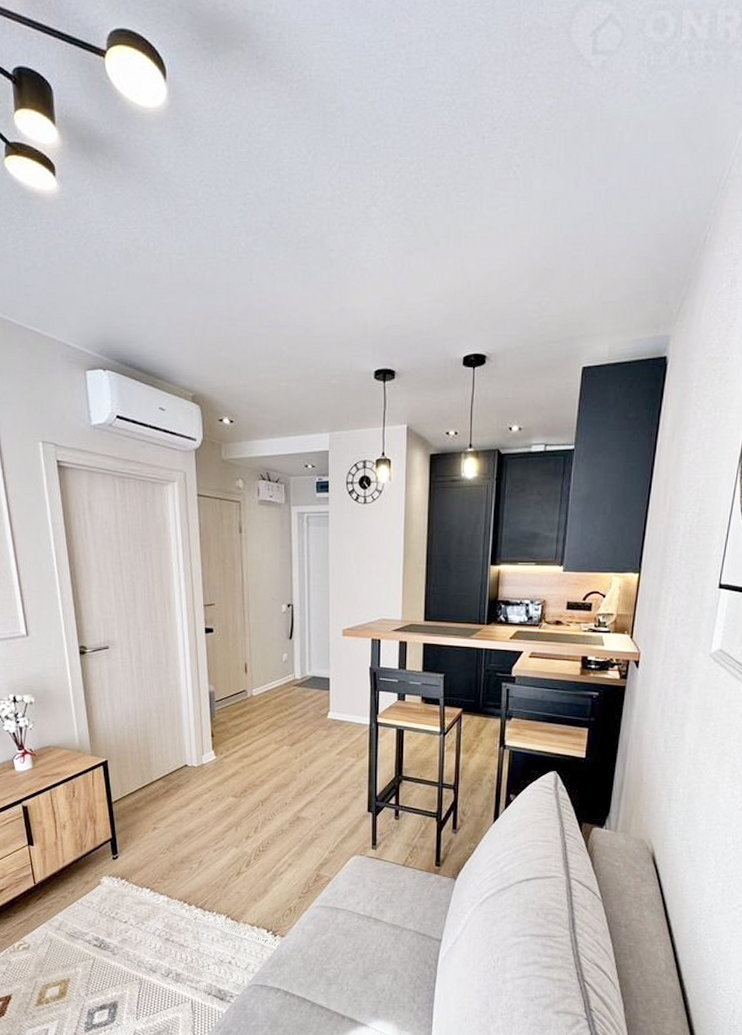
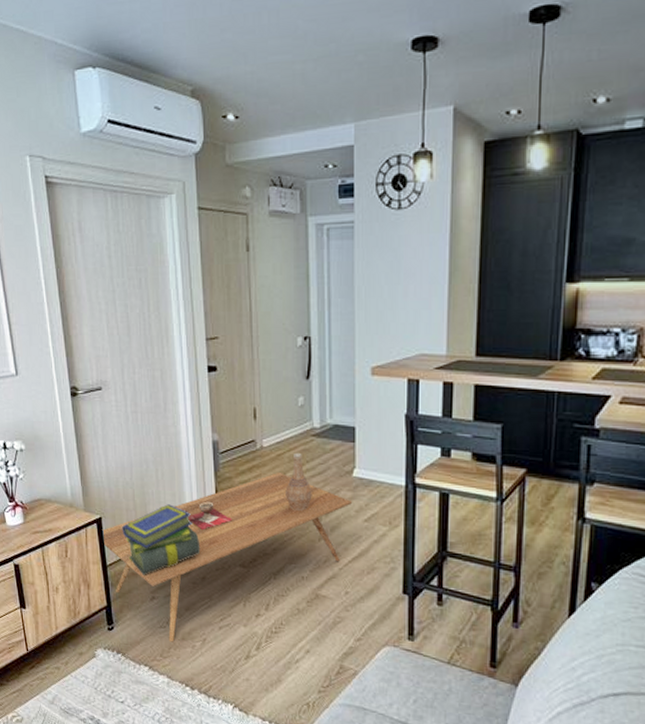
coffee table: none [108,717,328,866] -> present [102,473,353,642]
stack of books: none [127,747,198,809] -> present [122,504,201,575]
decorative bowl: none [184,743,226,768] -> present [185,501,232,531]
vase: none [272,699,294,749] -> present [285,452,312,512]

